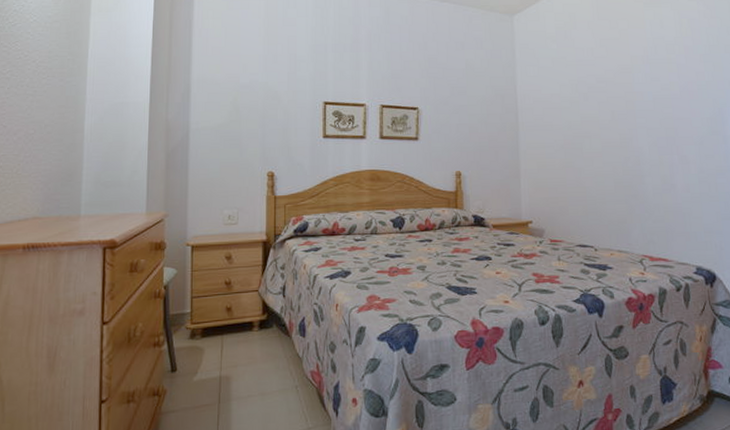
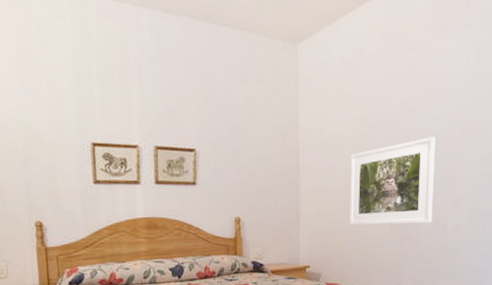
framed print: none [568,97,659,182] -> present [349,137,436,226]

